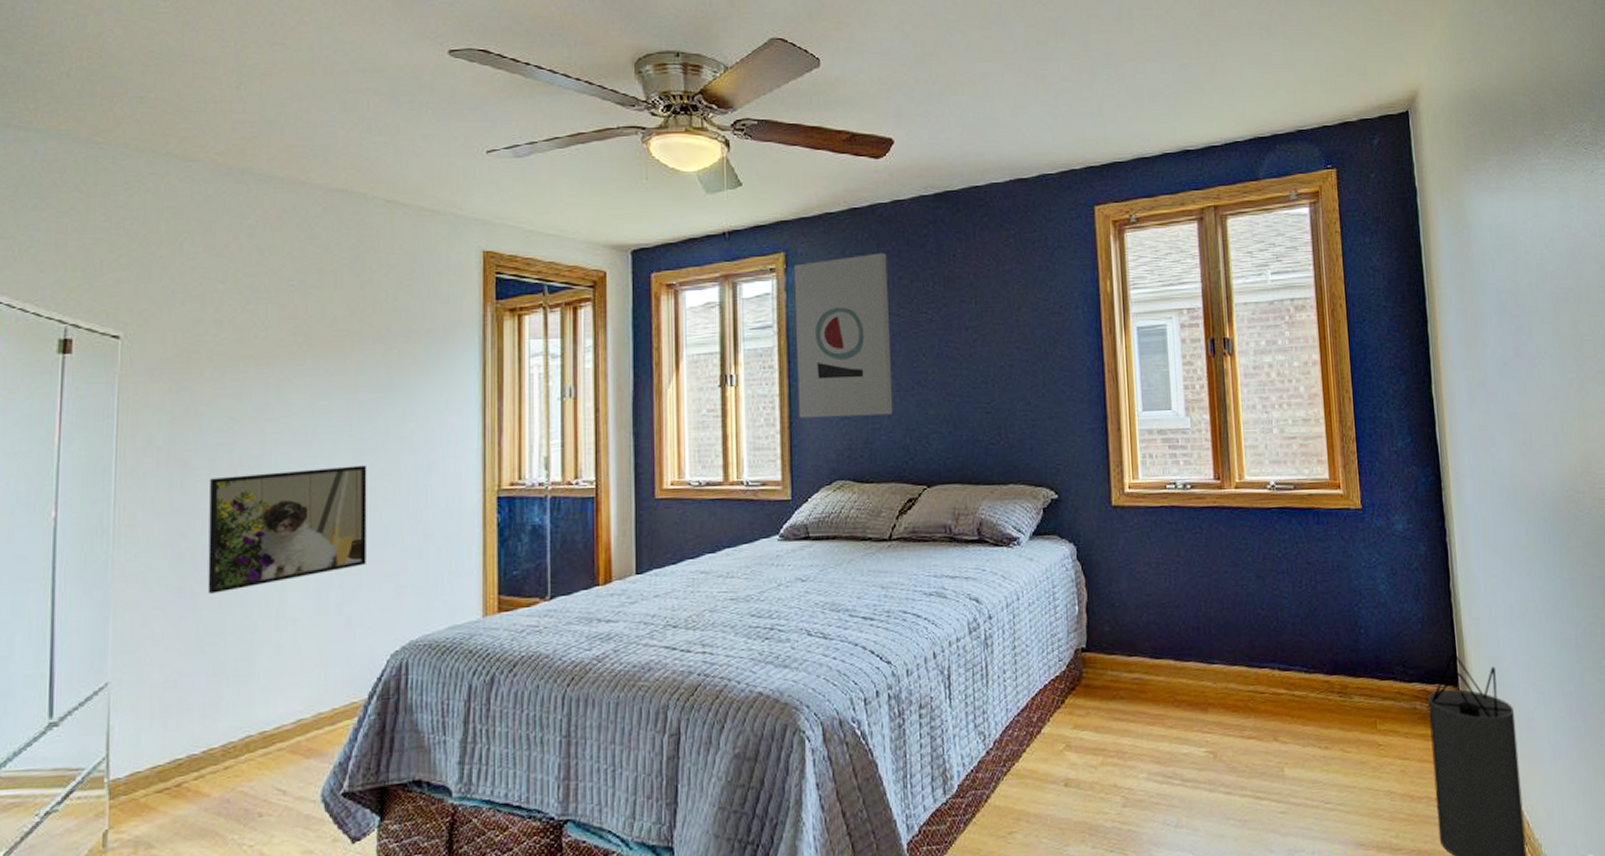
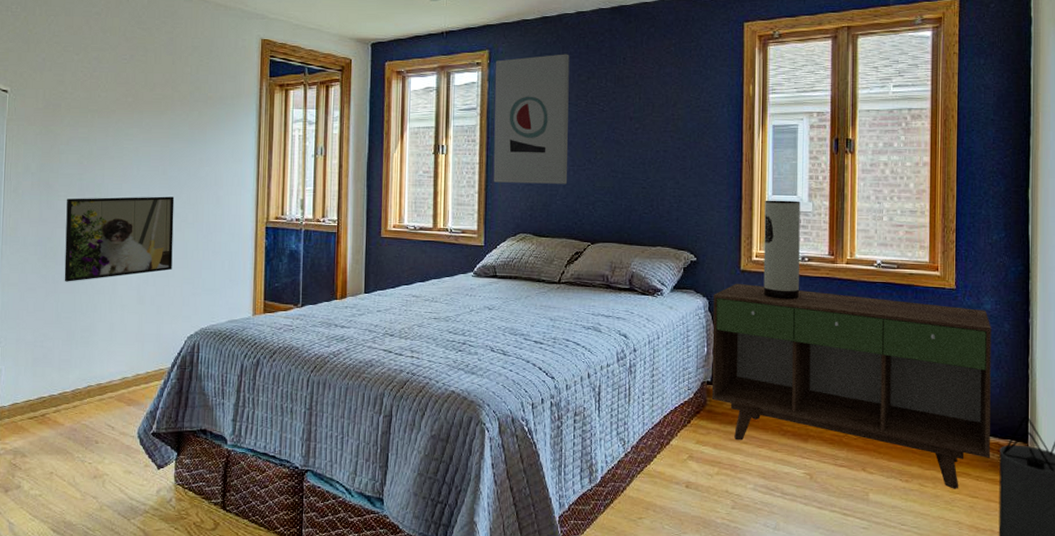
sideboard: none [1081,522,1419,752] -> present [711,283,991,489]
table lamp: none [1134,416,1184,538] -> present [763,200,800,300]

